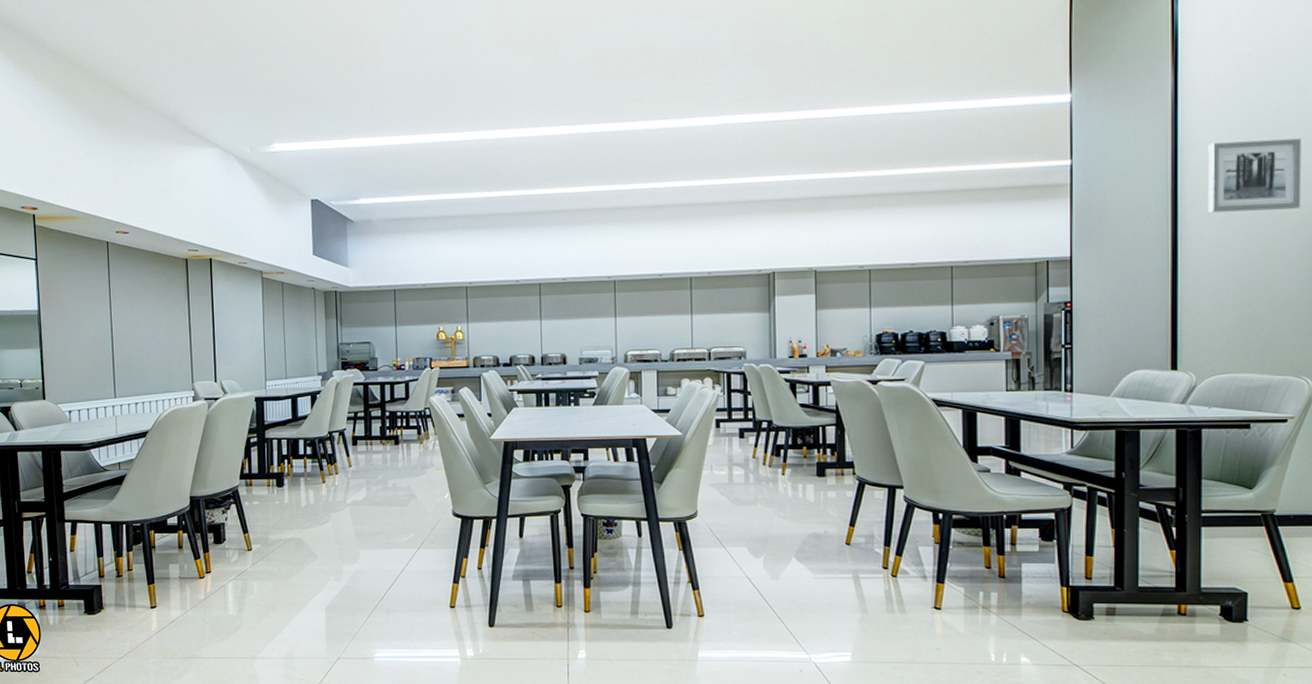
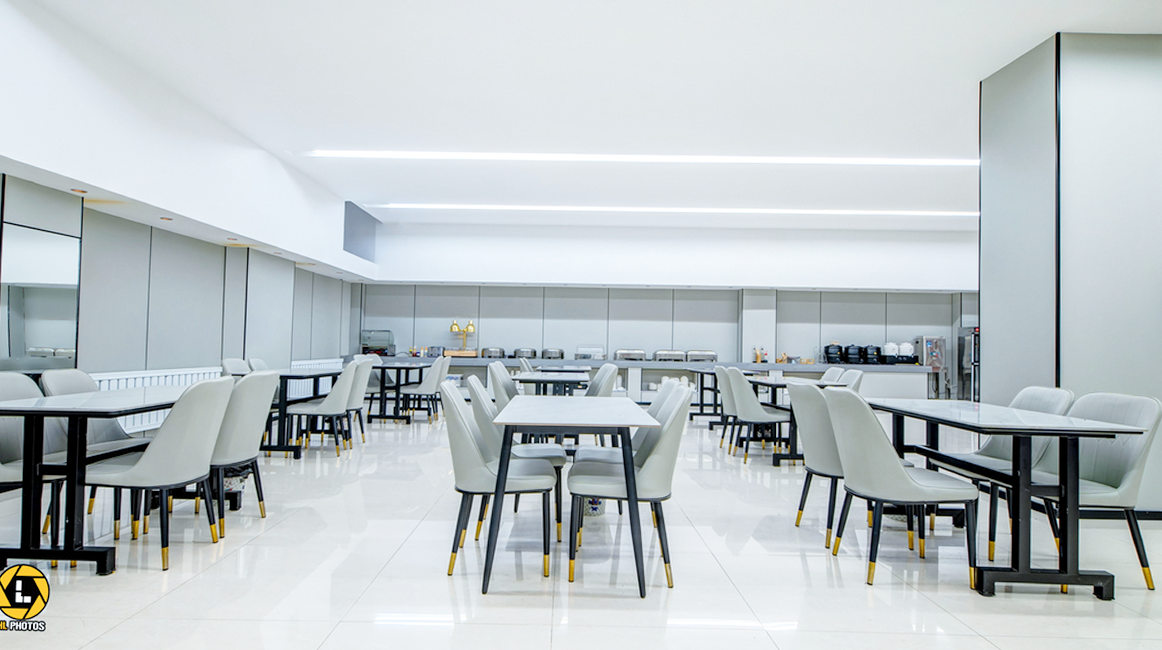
wall art: present [1208,138,1301,213] -> none [1083,207,1152,263]

